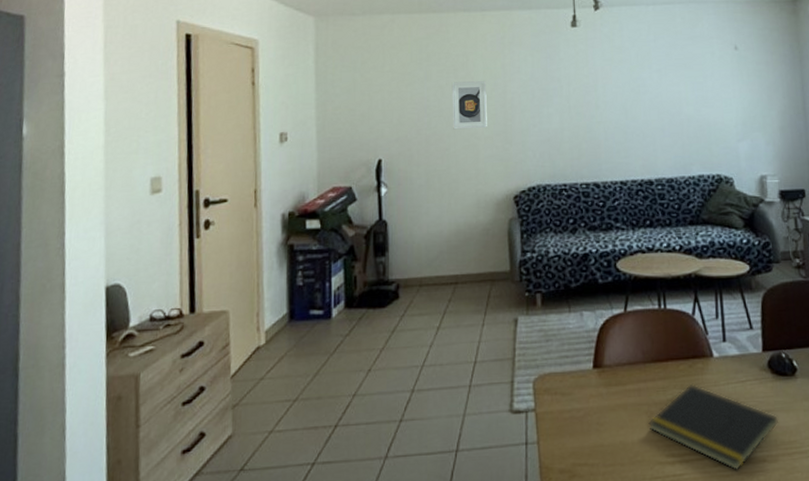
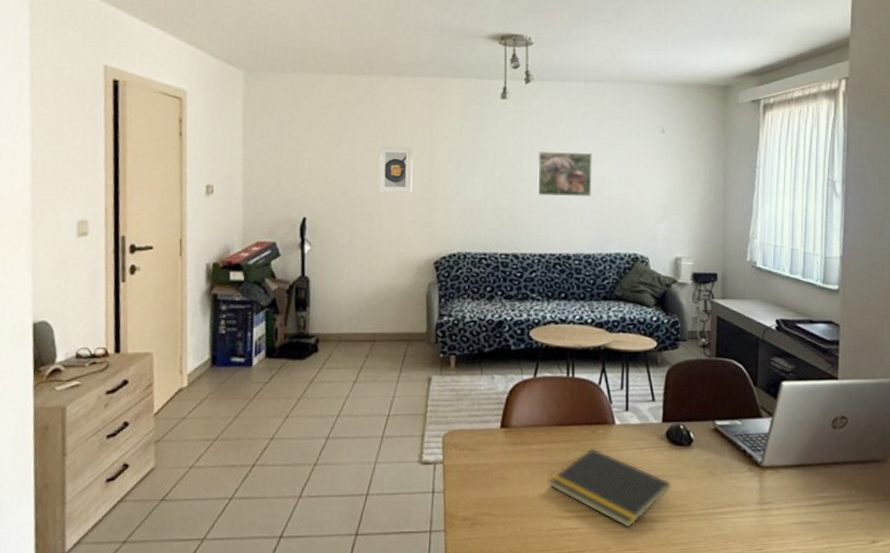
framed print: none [612,75,669,122] -> present [537,151,592,196]

